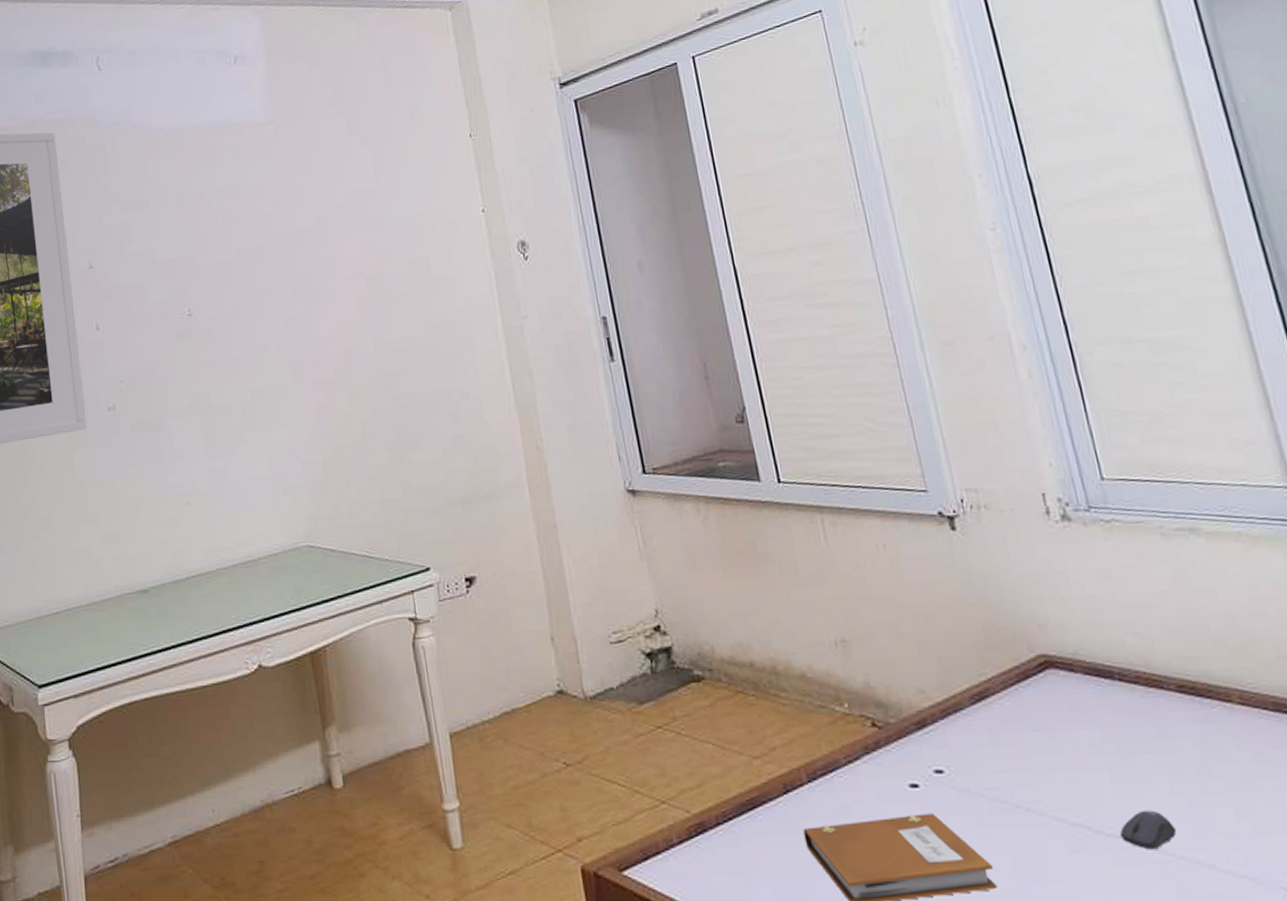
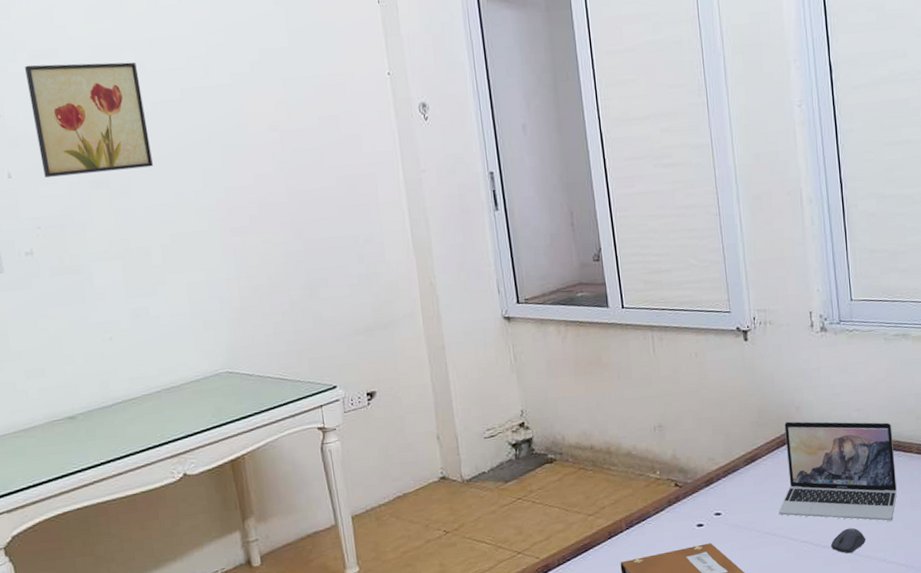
wall art: none [118,209,236,329] -> present [25,62,153,177]
laptop: none [1024,645,1218,805] -> present [779,421,897,521]

